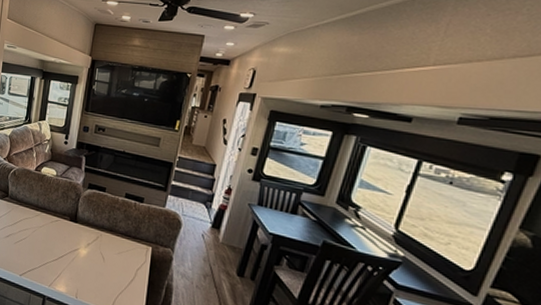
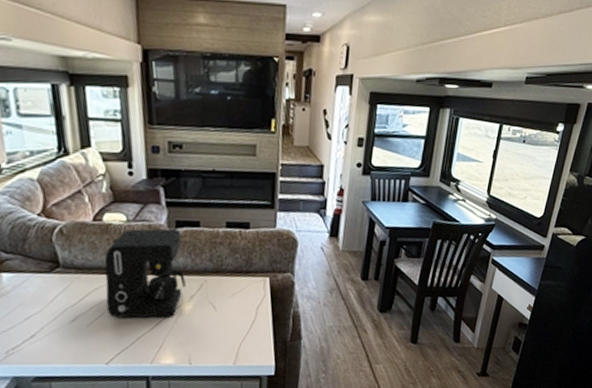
coffee maker: none [30,182,91,256] -> present [104,228,186,318]

